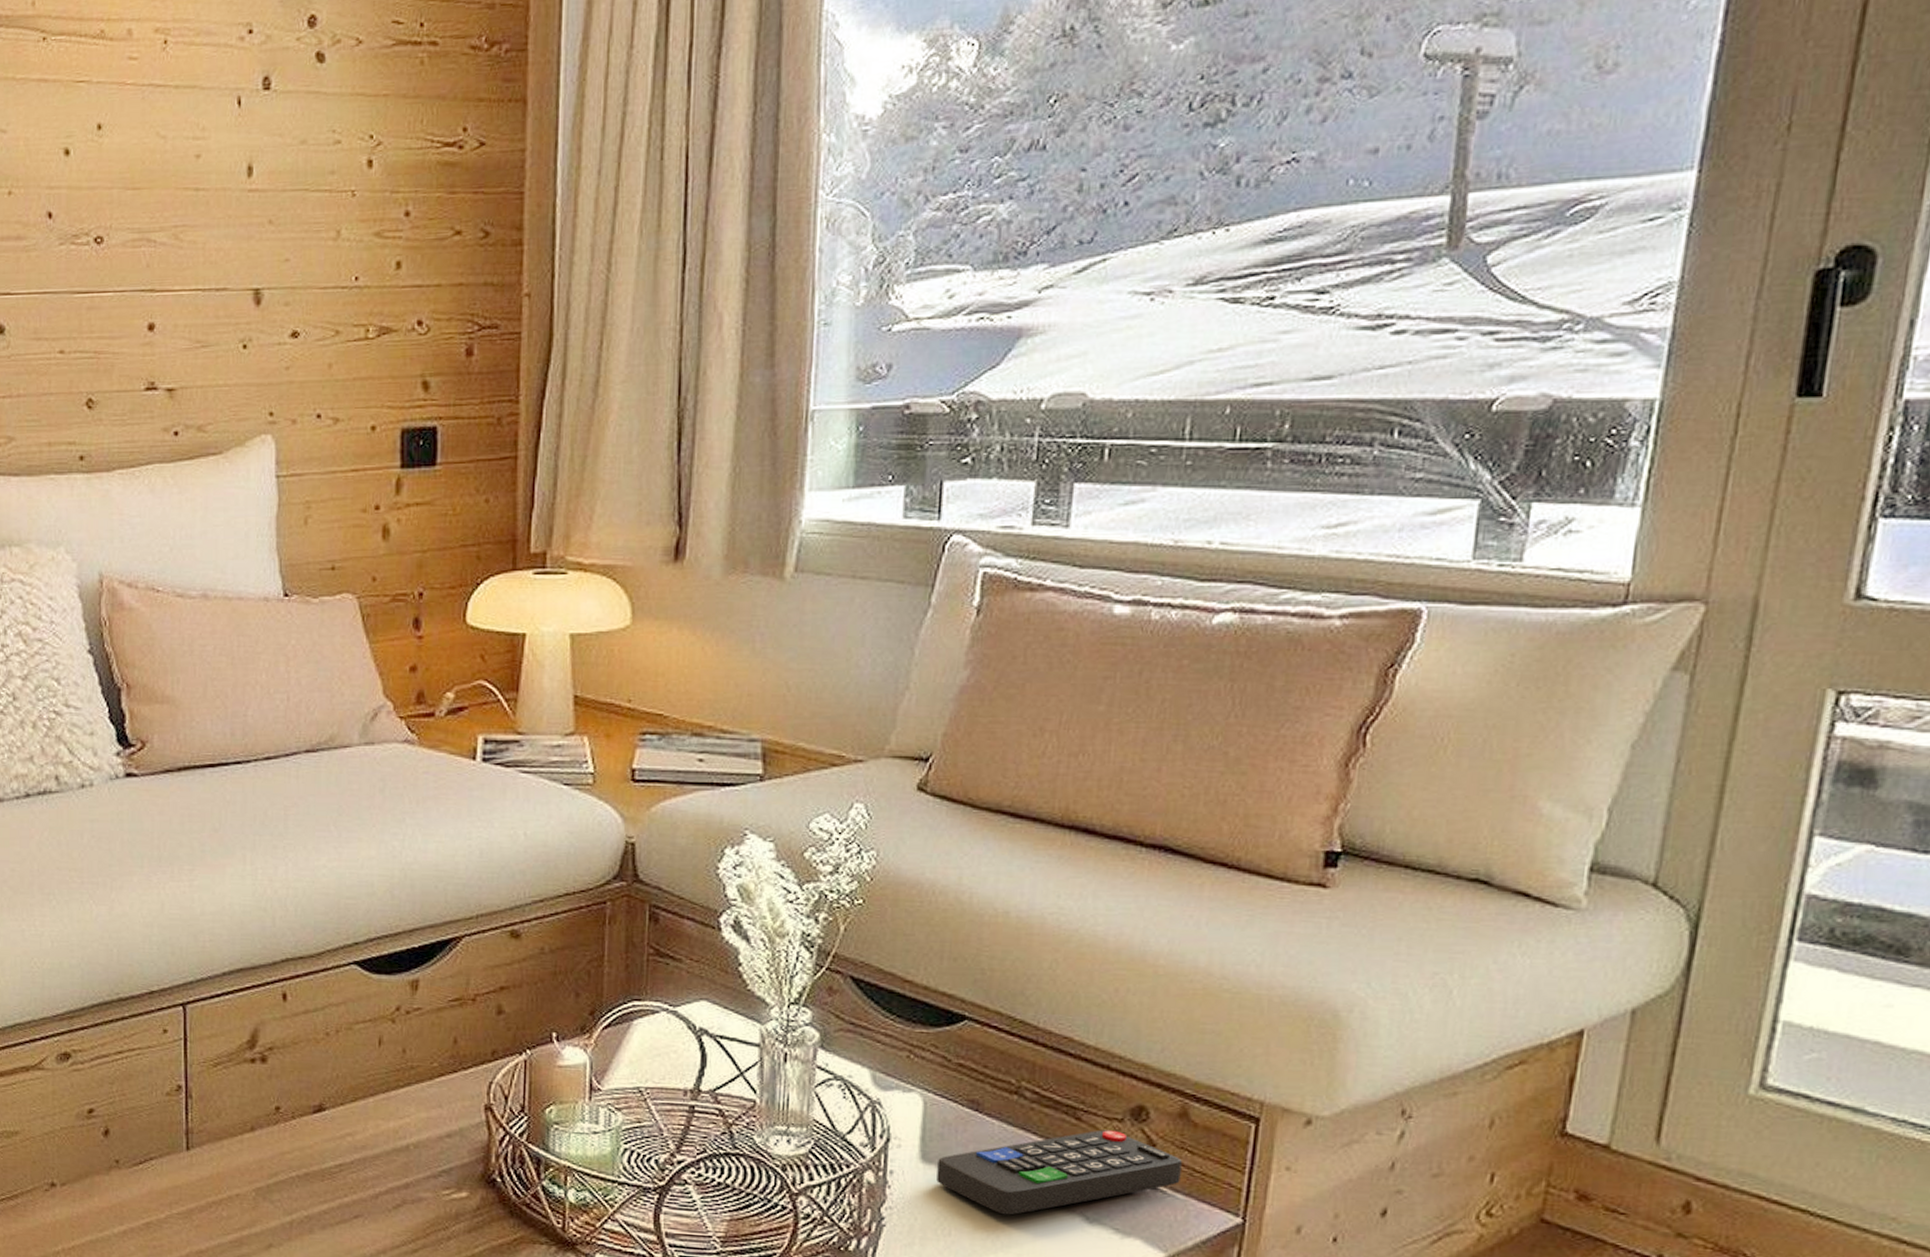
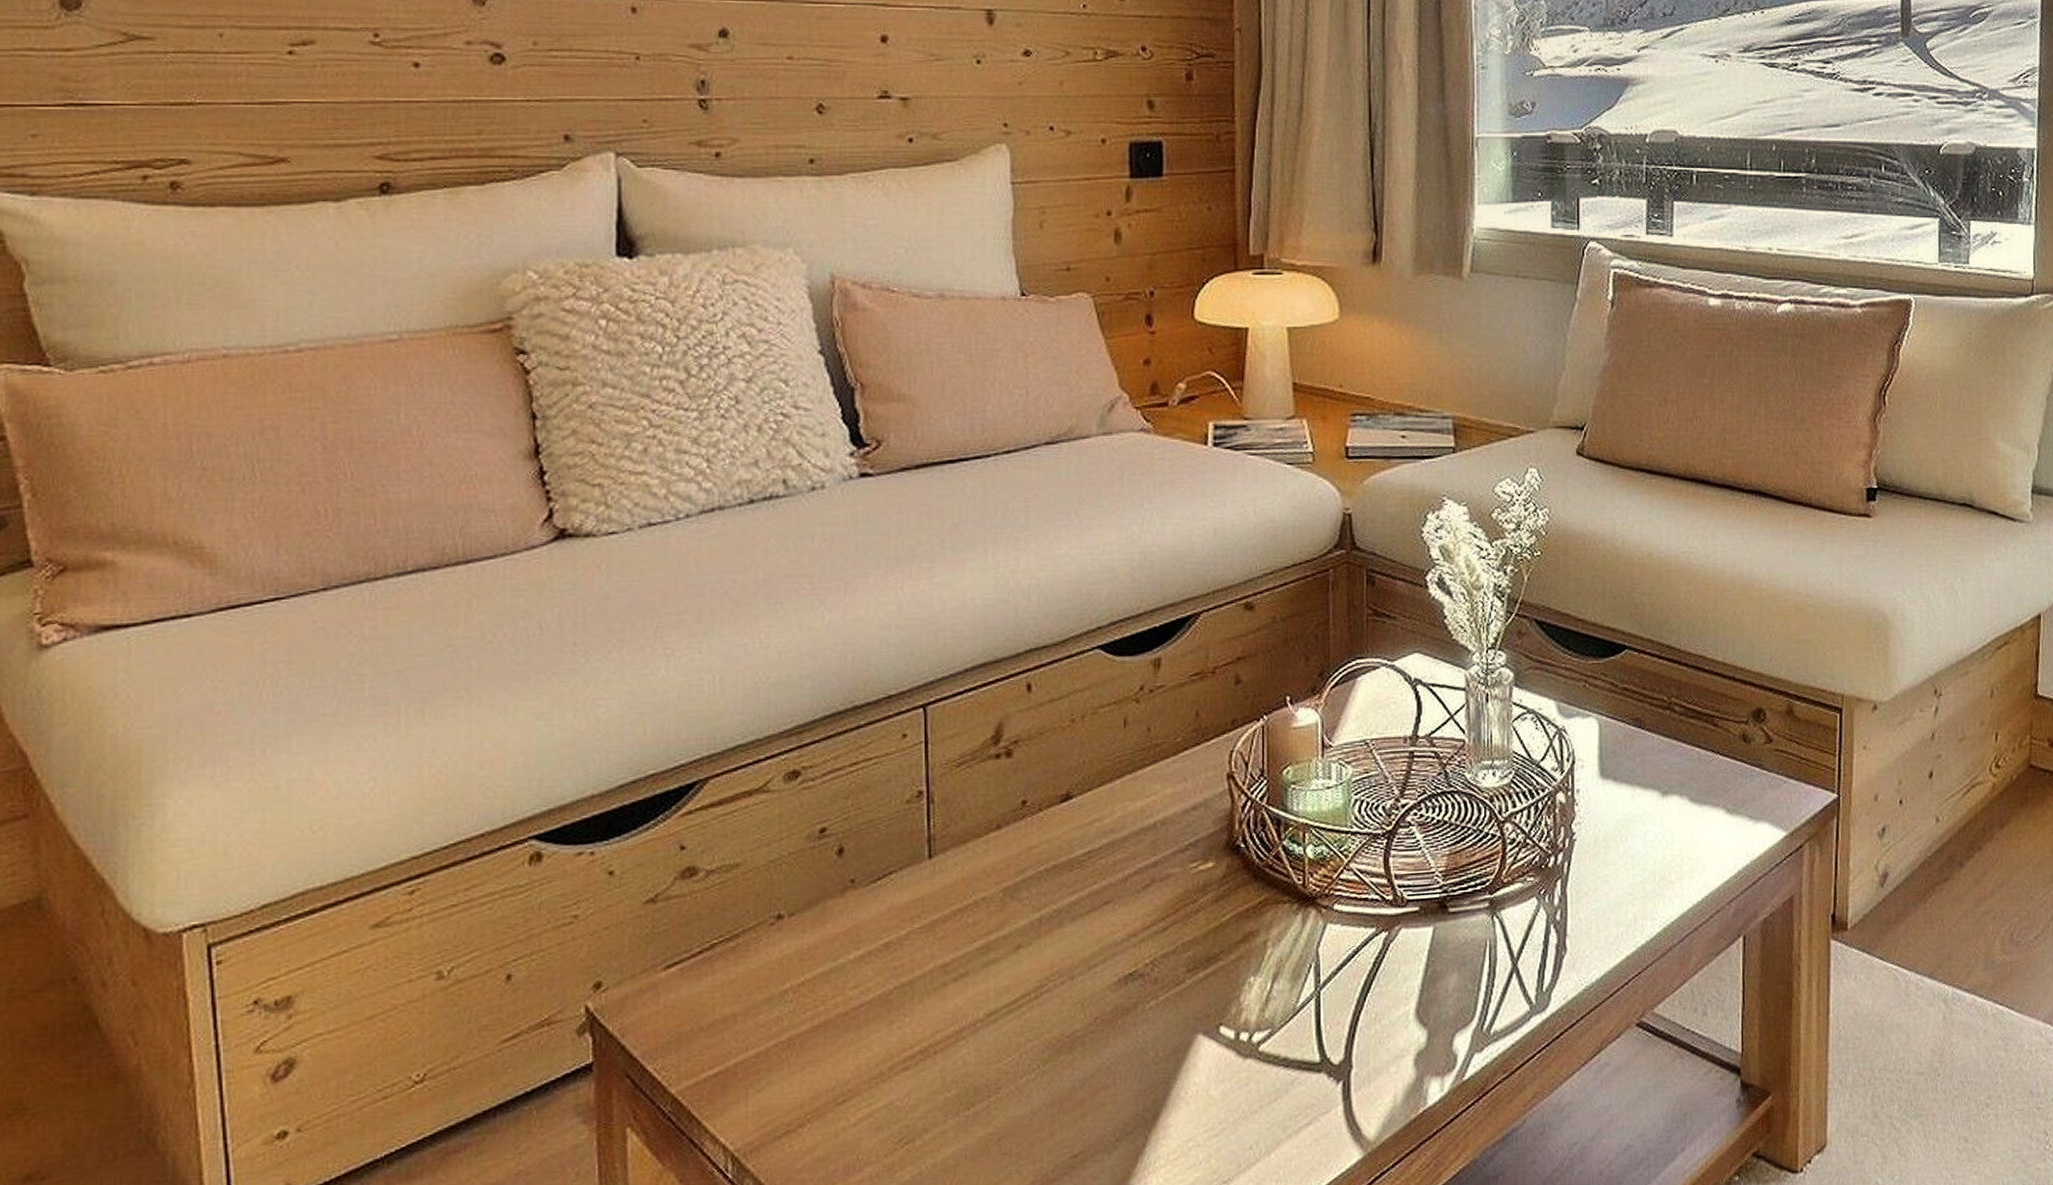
remote control: present [936,1130,1182,1215] -> none [1613,732,1792,817]

